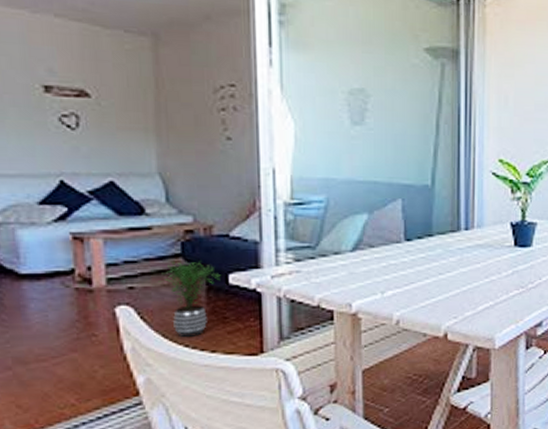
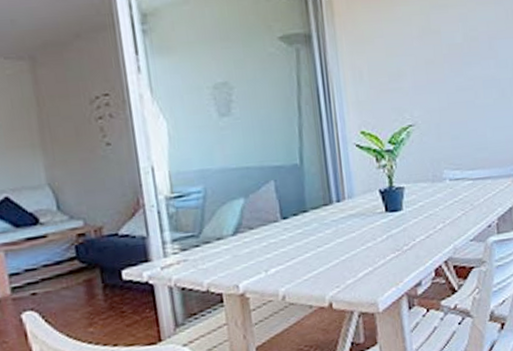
potted plant: present [159,261,221,338] -> none [58,262,115,336]

